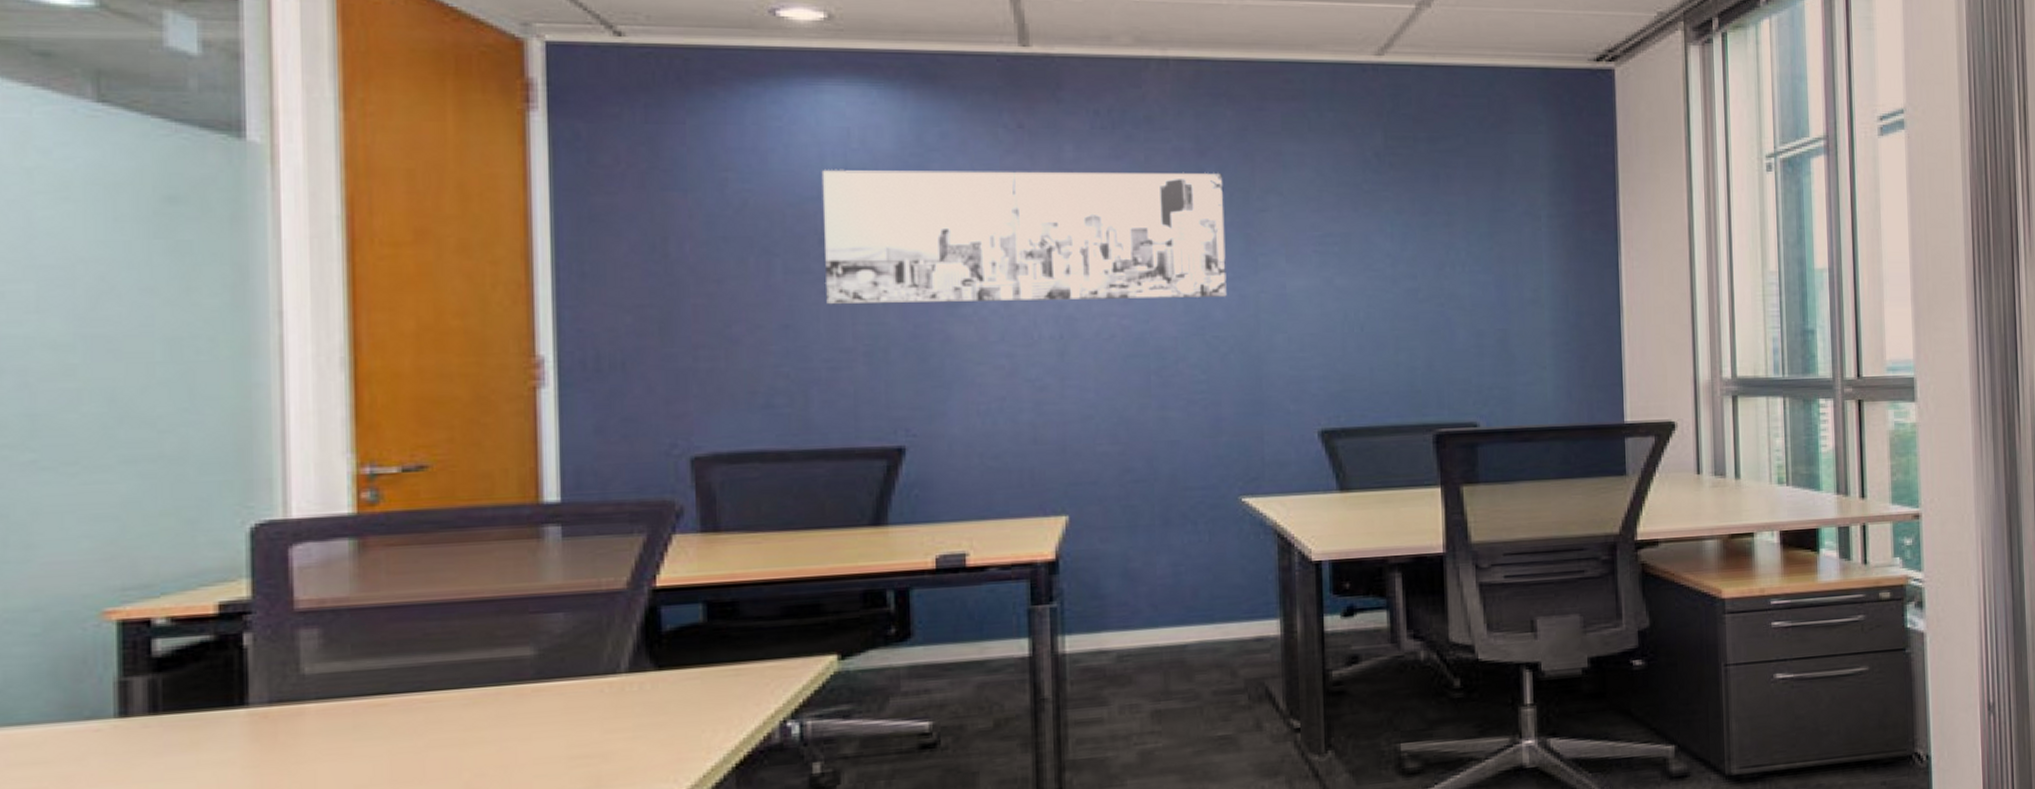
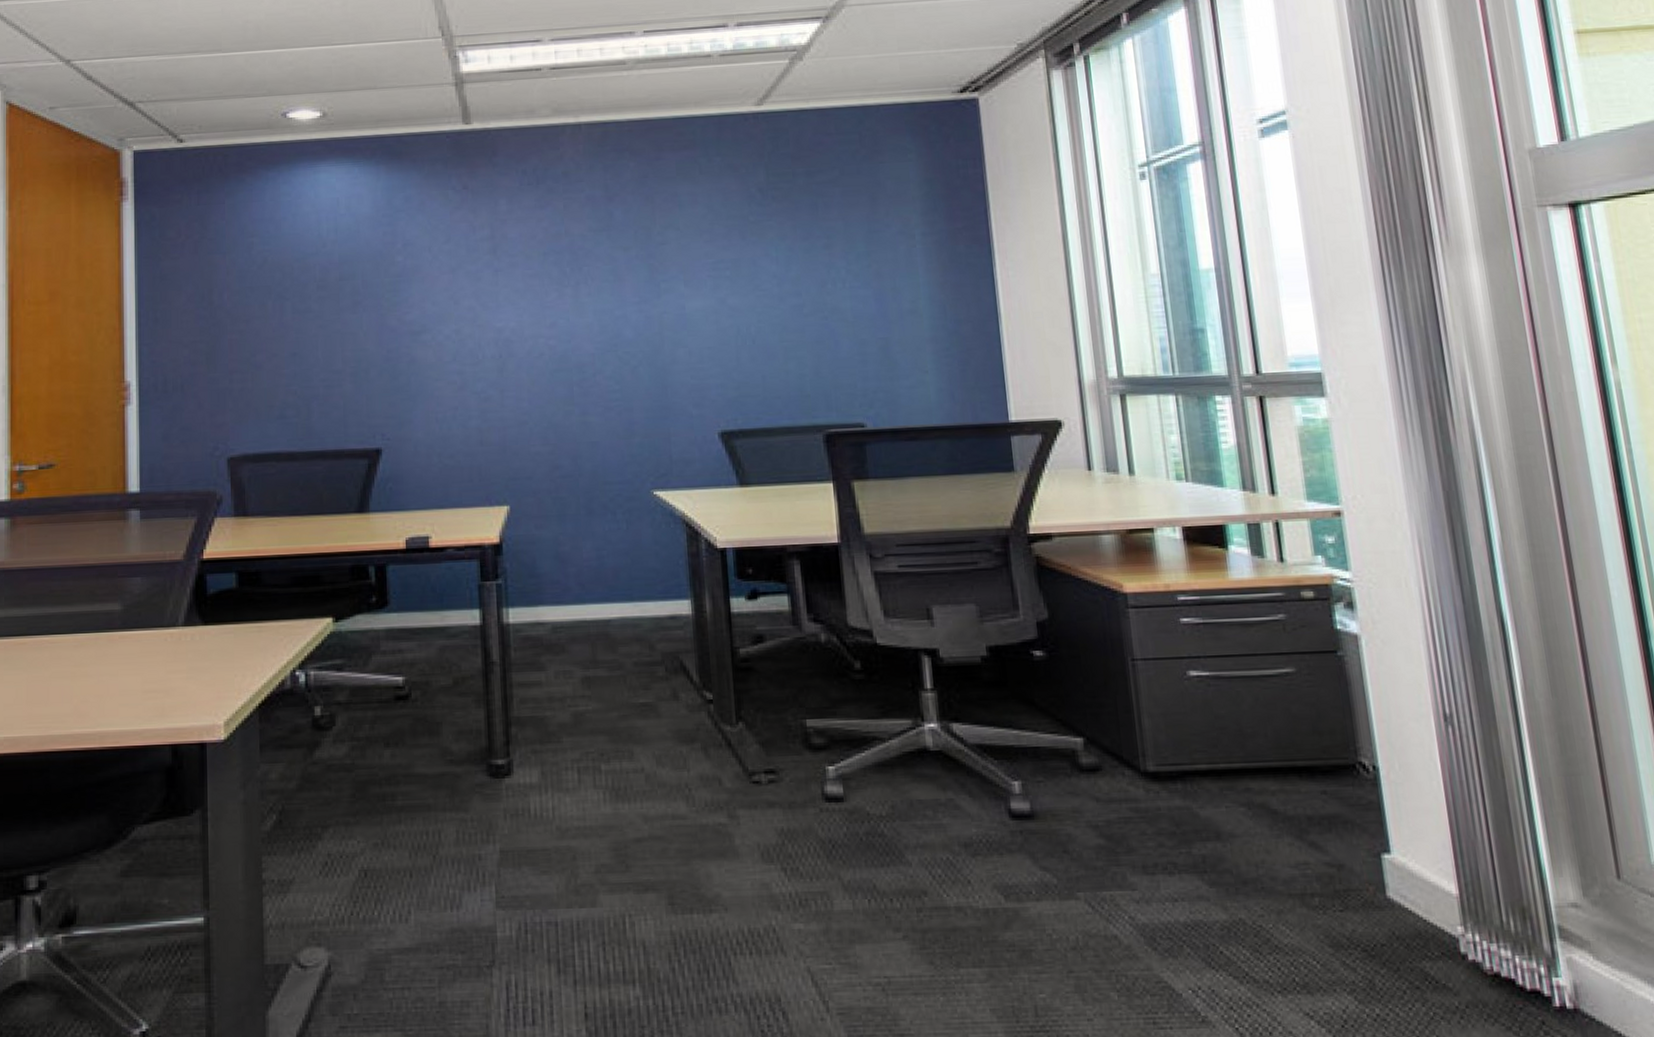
wall art: present [821,170,1227,305] -> none [319,215,635,337]

